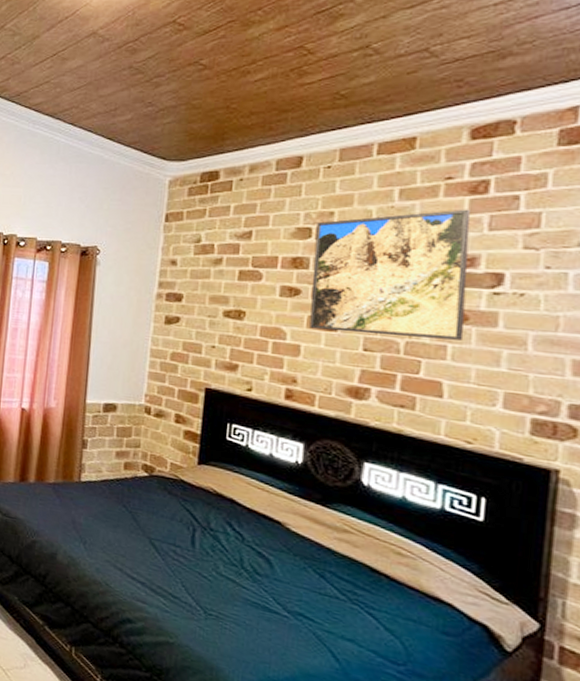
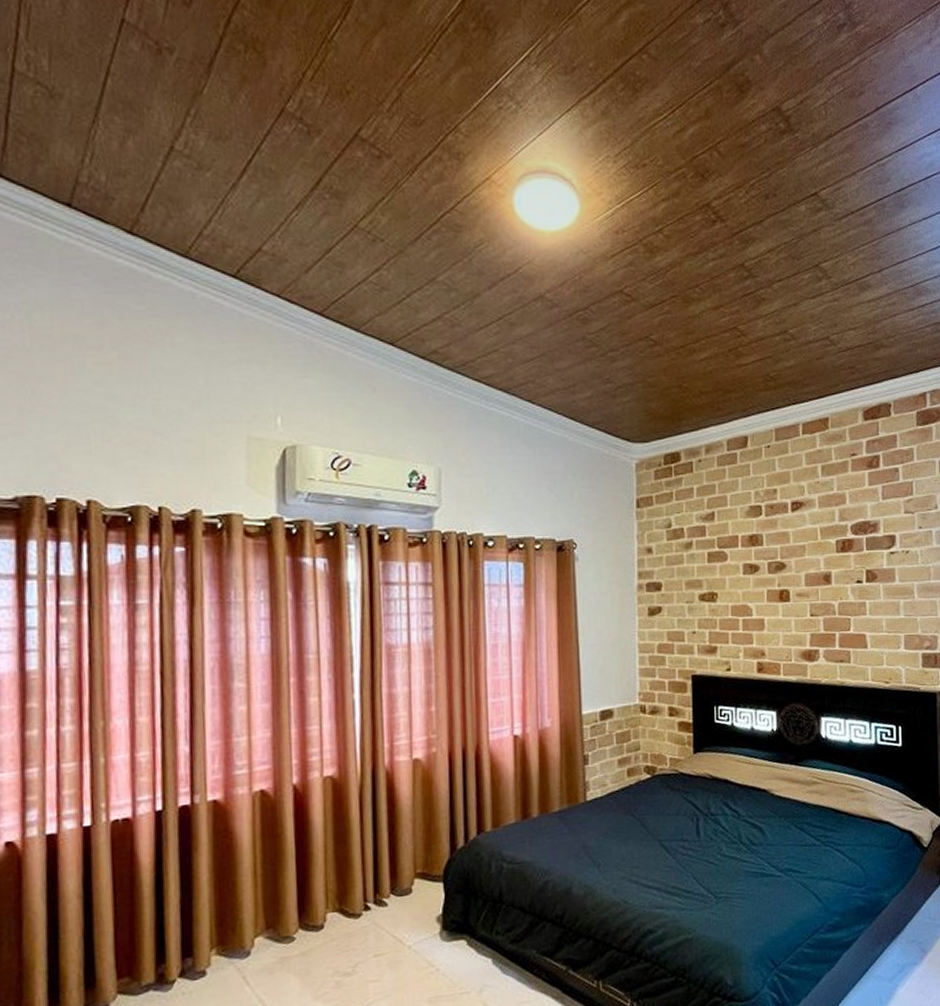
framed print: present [309,209,471,340] -> none [765,481,876,602]

